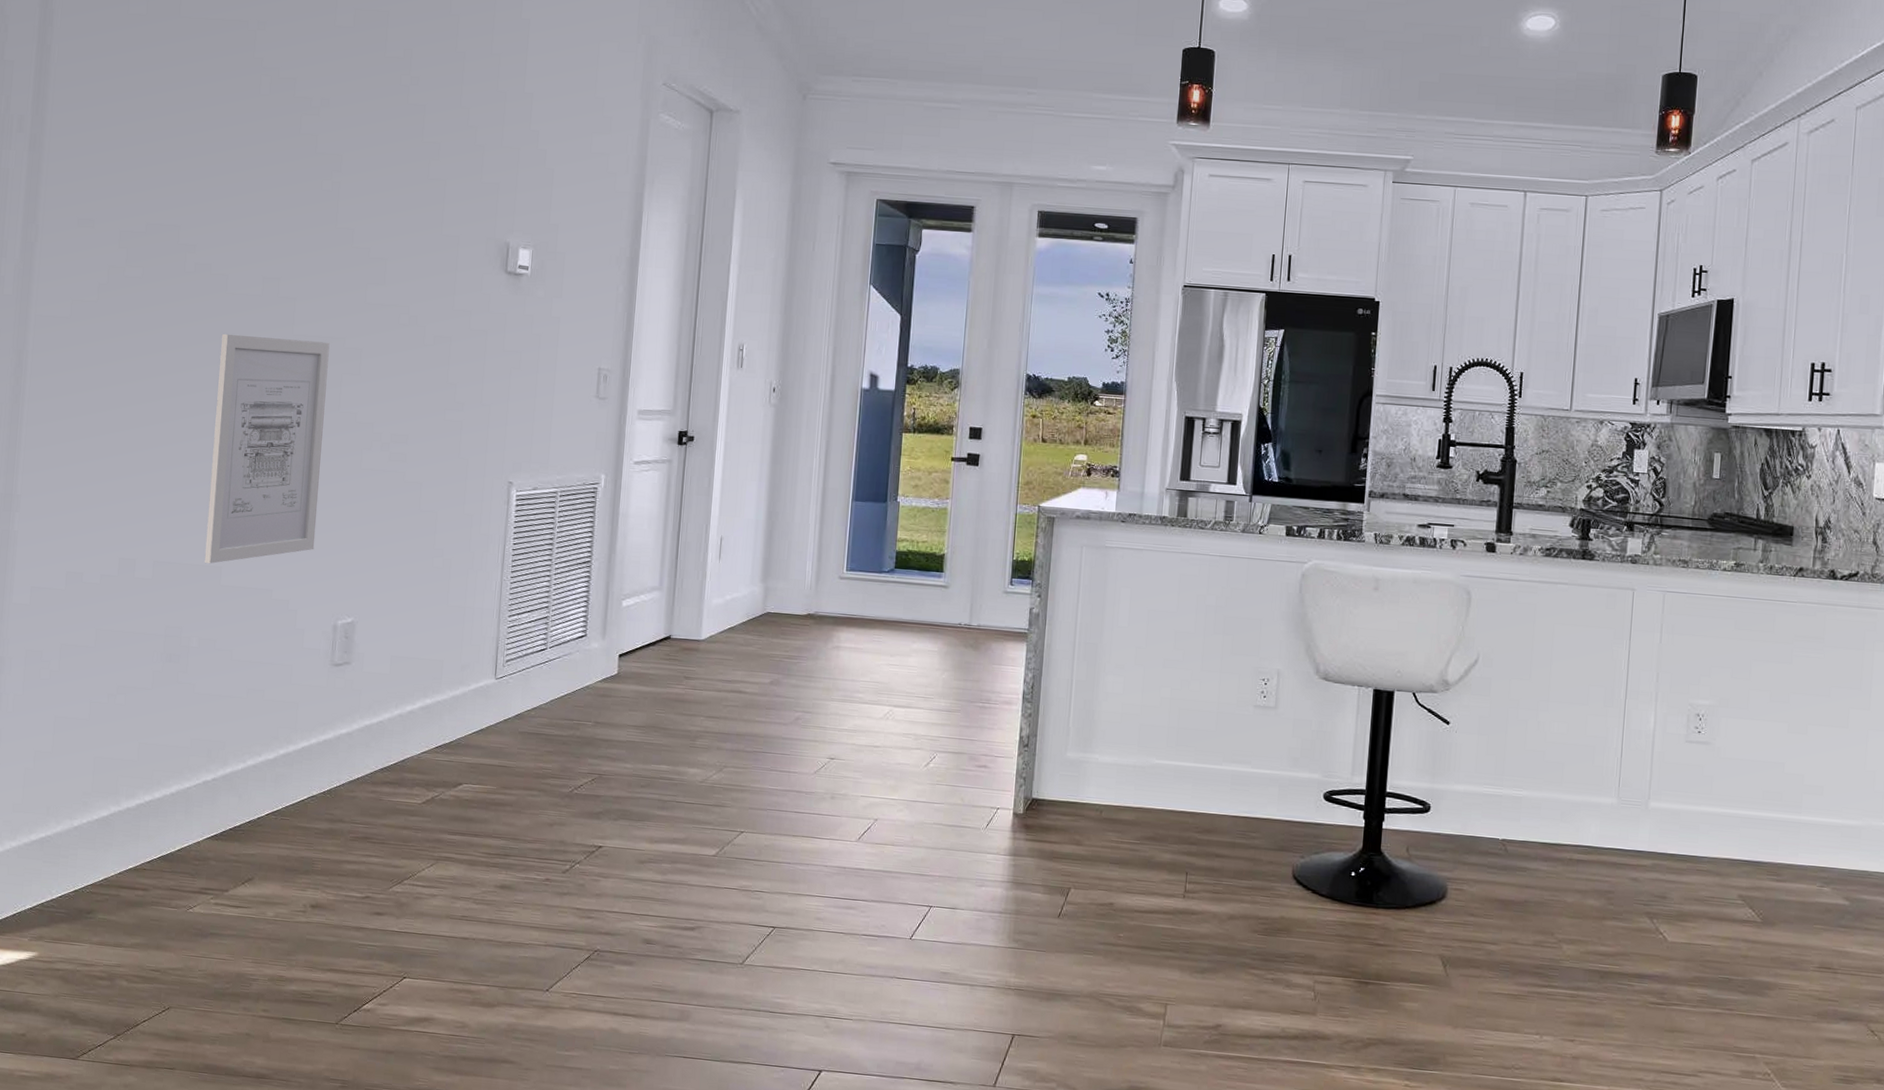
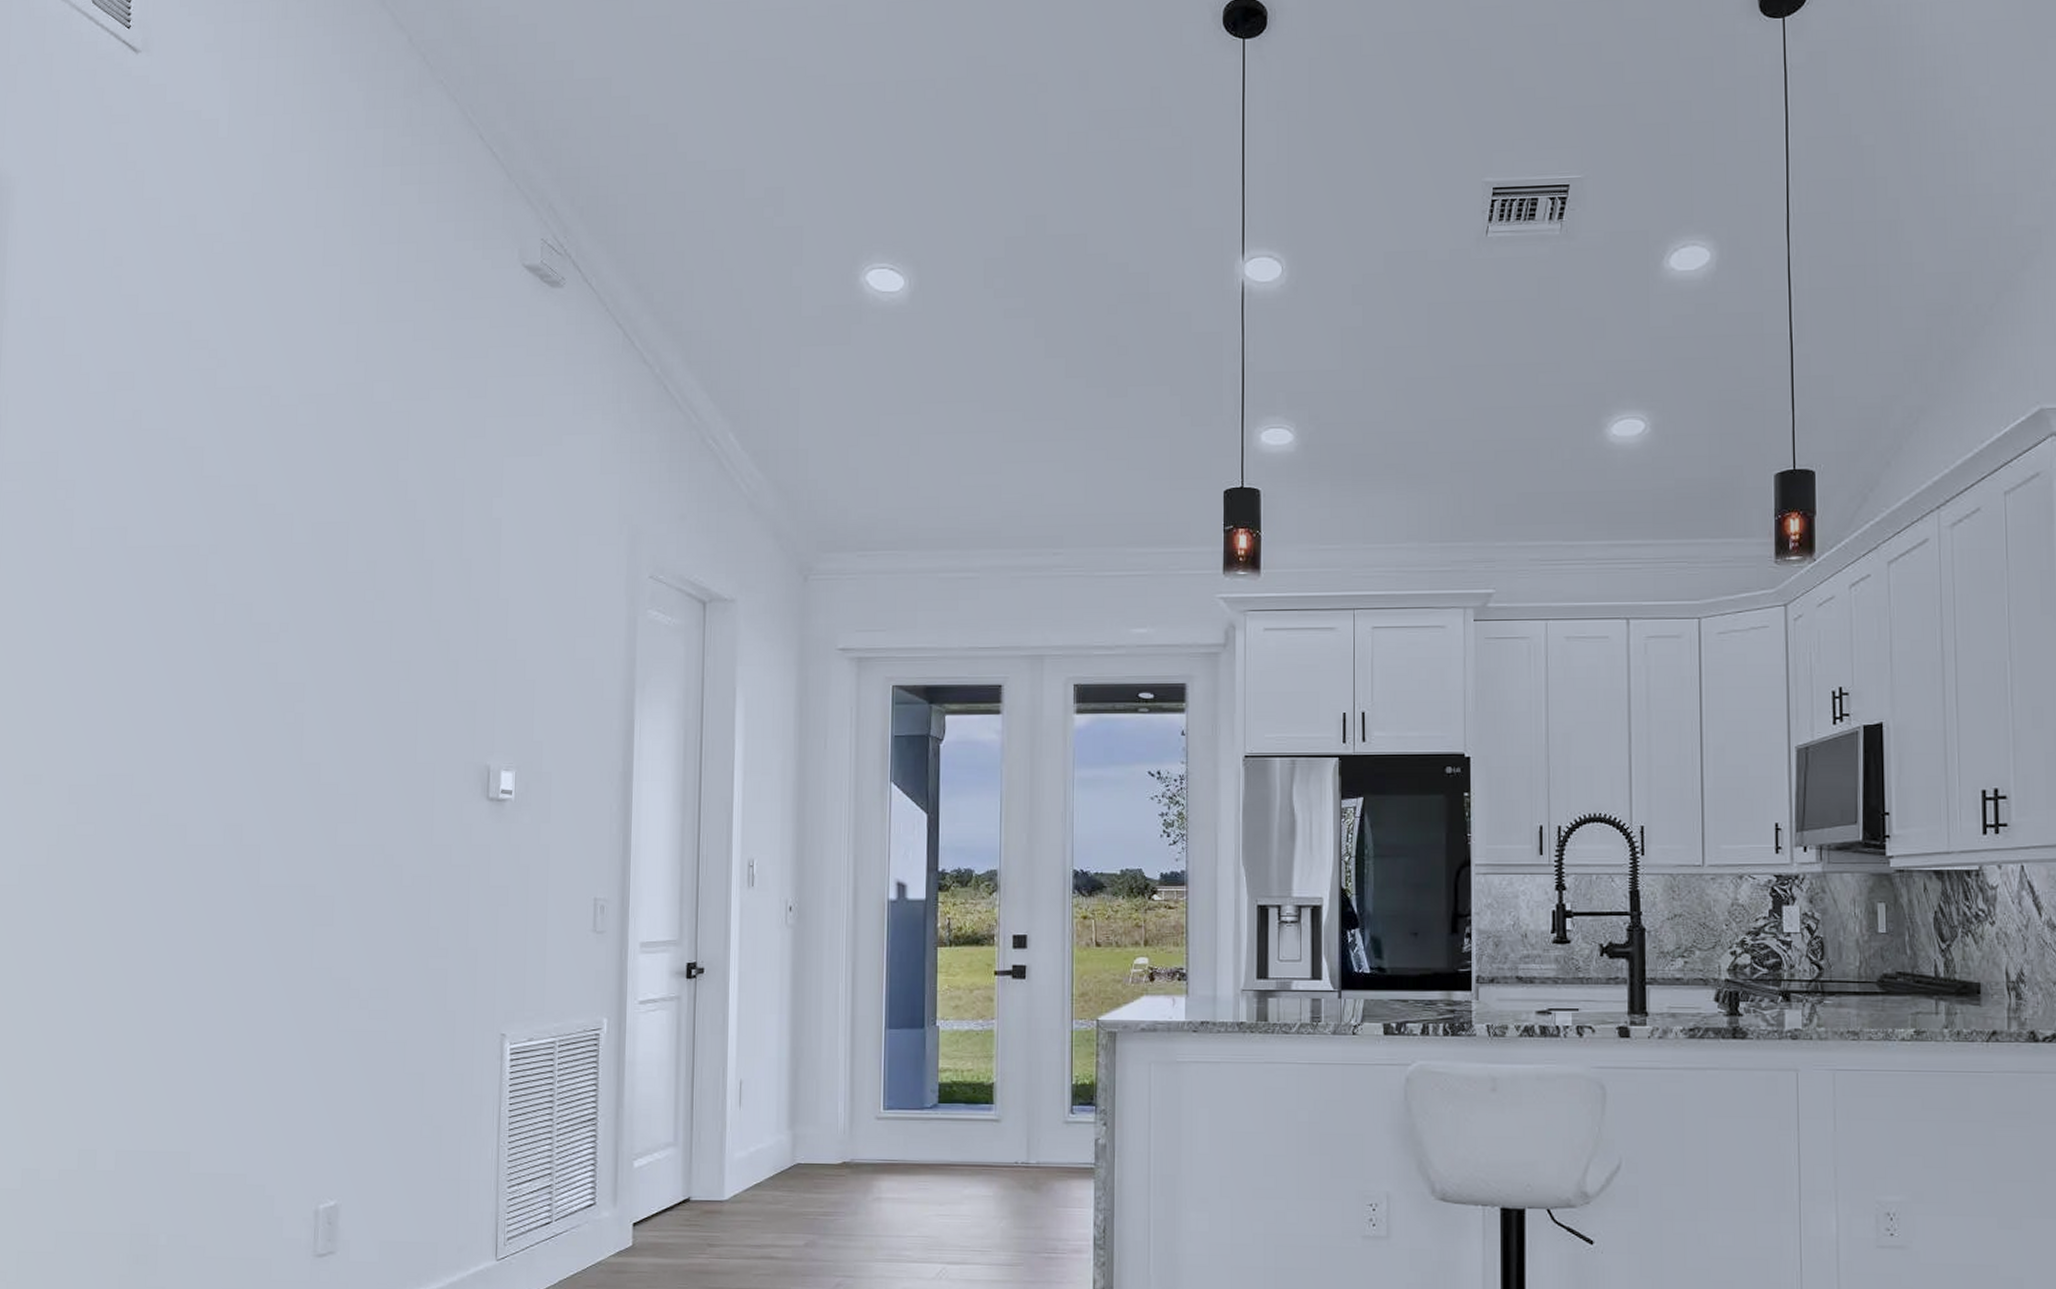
wall art: present [204,333,330,564] -> none [171,890,299,1150]

